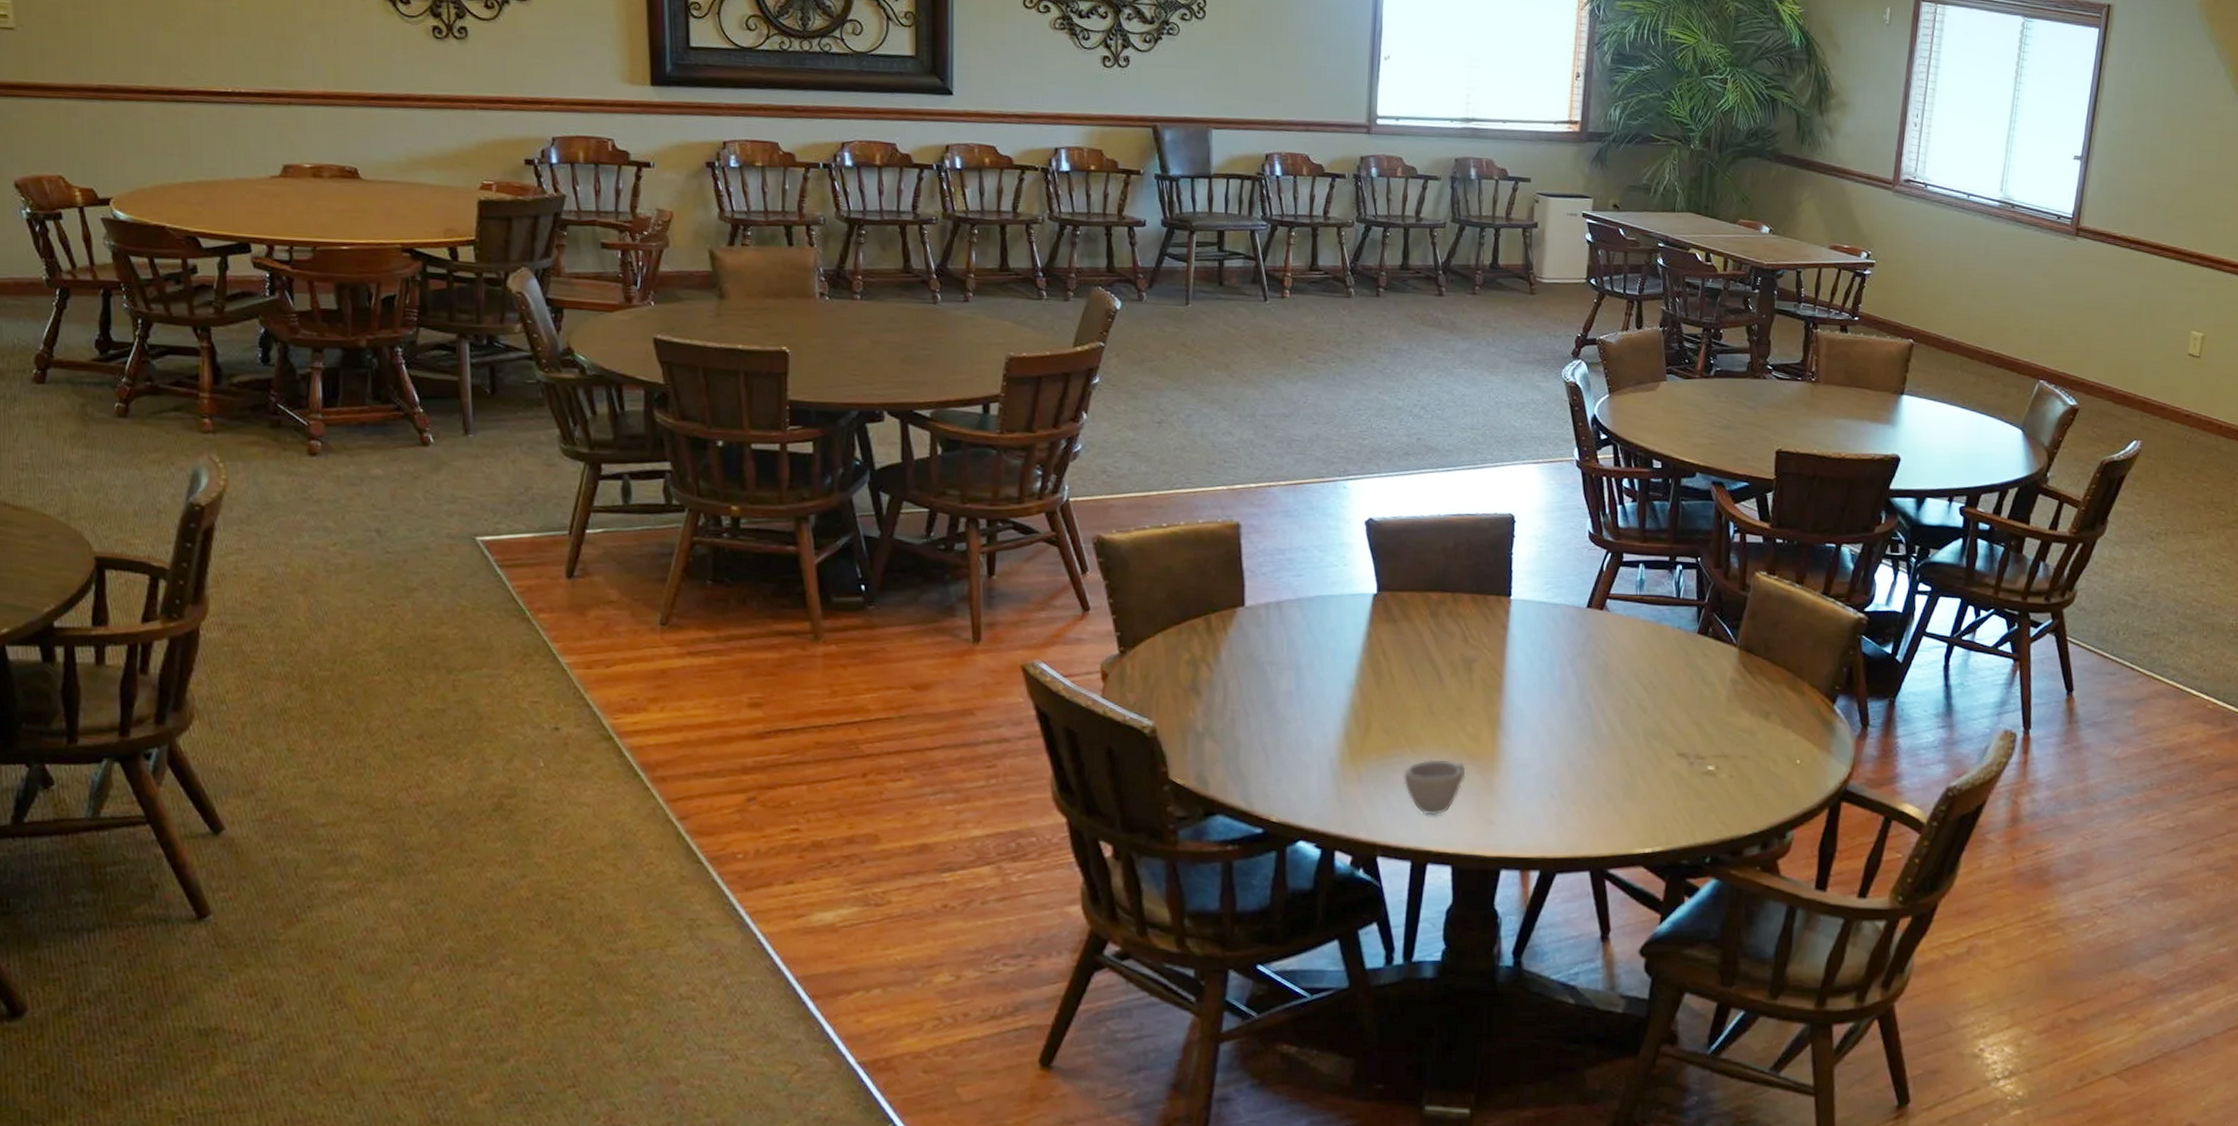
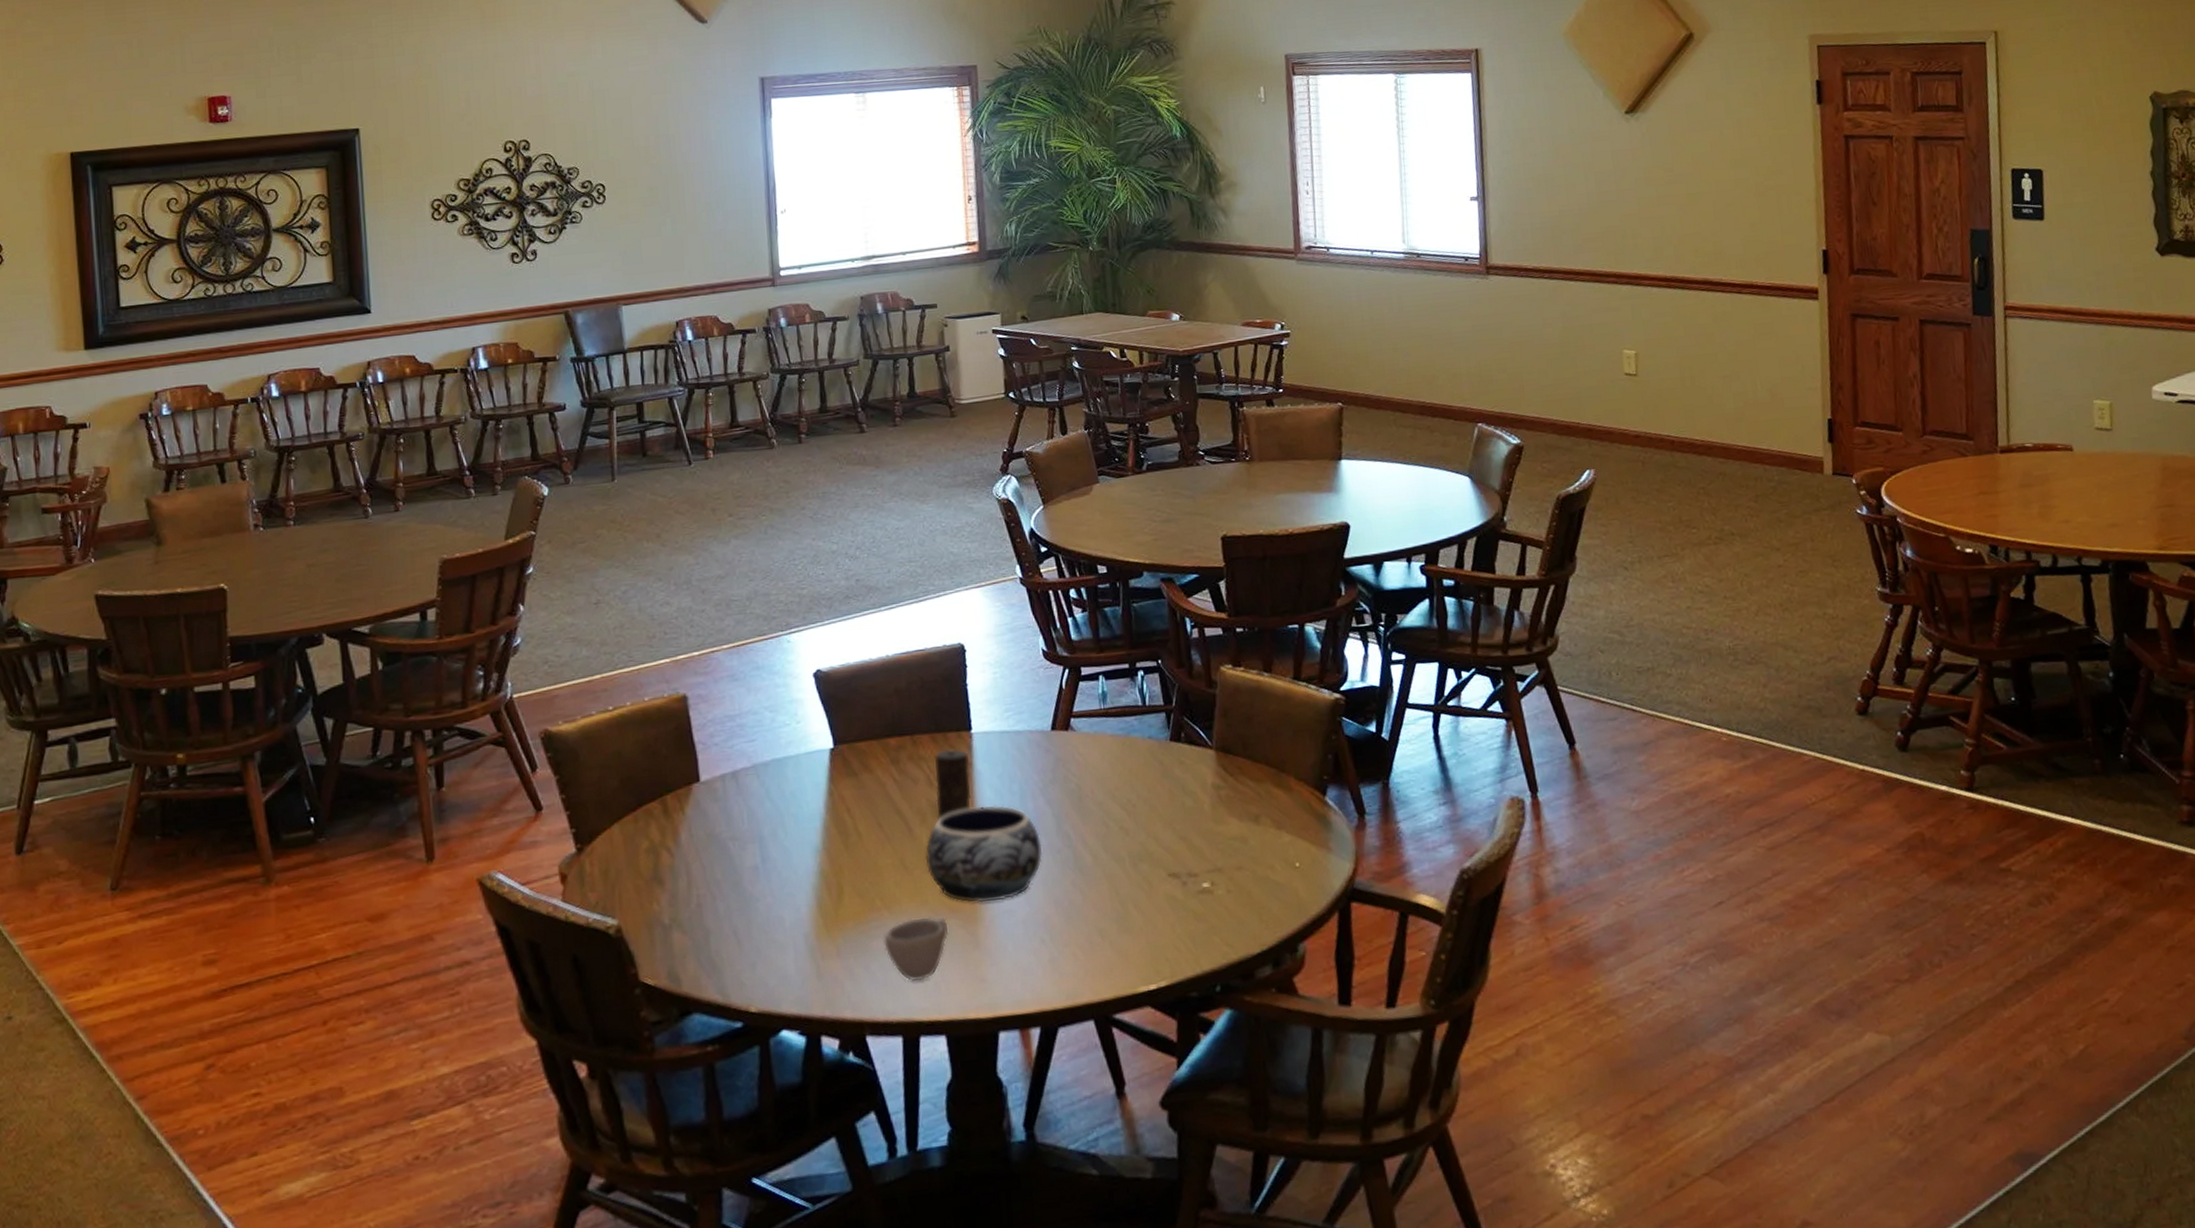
decorative bowl: none [1452,667,1564,755] -> present [925,805,1043,903]
candle: none [1468,610,1506,674] -> present [934,749,972,820]

